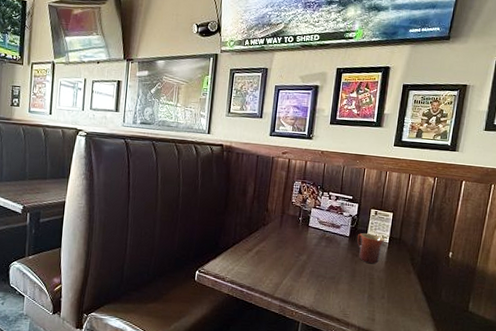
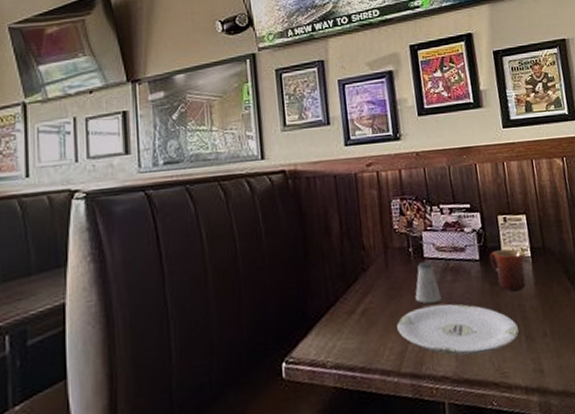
plate: none [278,258,365,299] -> present [397,304,519,356]
saltshaker: none [296,229,315,258] -> present [415,261,442,304]

